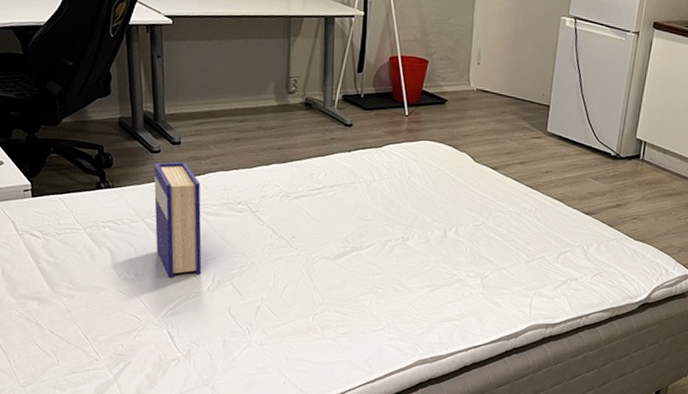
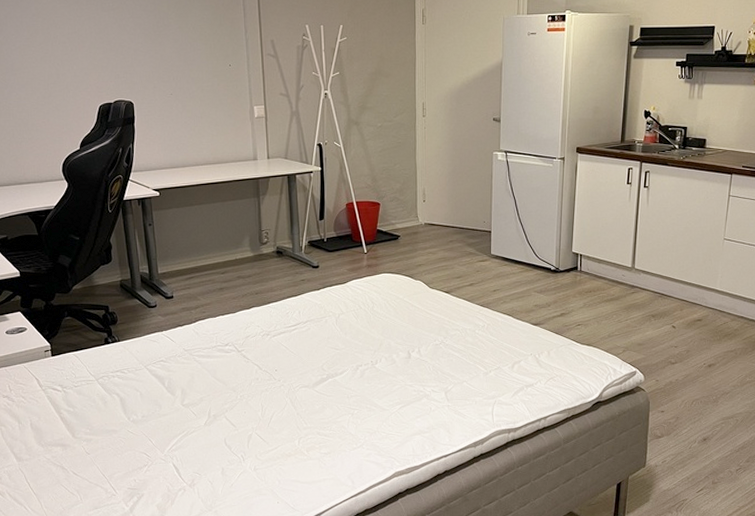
hardback book: present [153,161,202,278] -> none [152,313,199,416]

